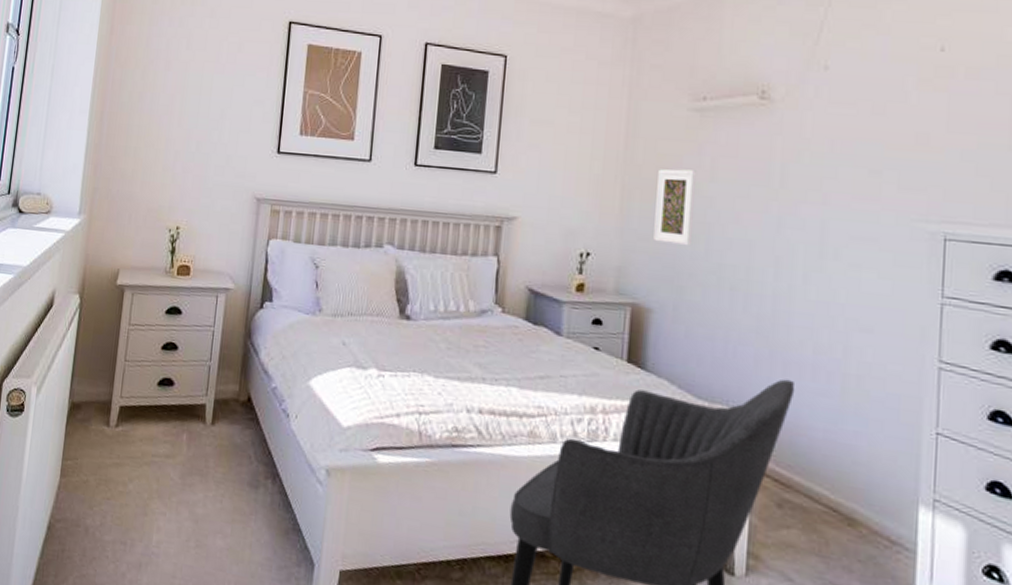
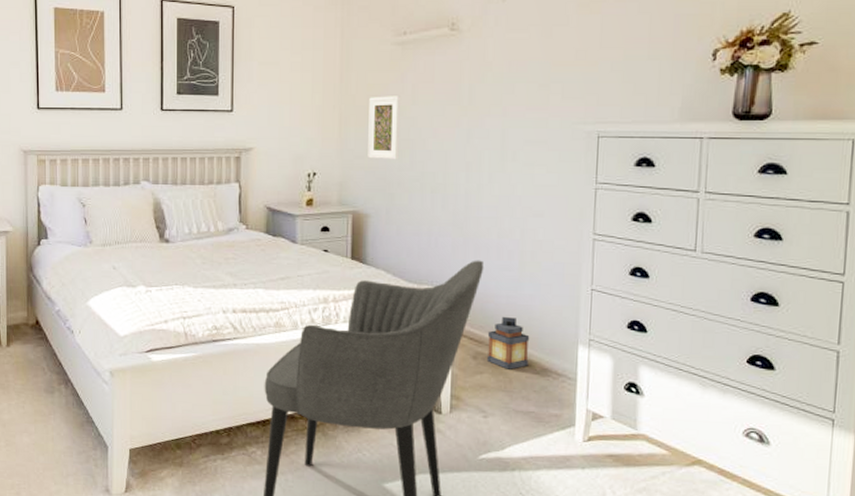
lantern: none [795,457,854,528] -> present [486,317,530,370]

